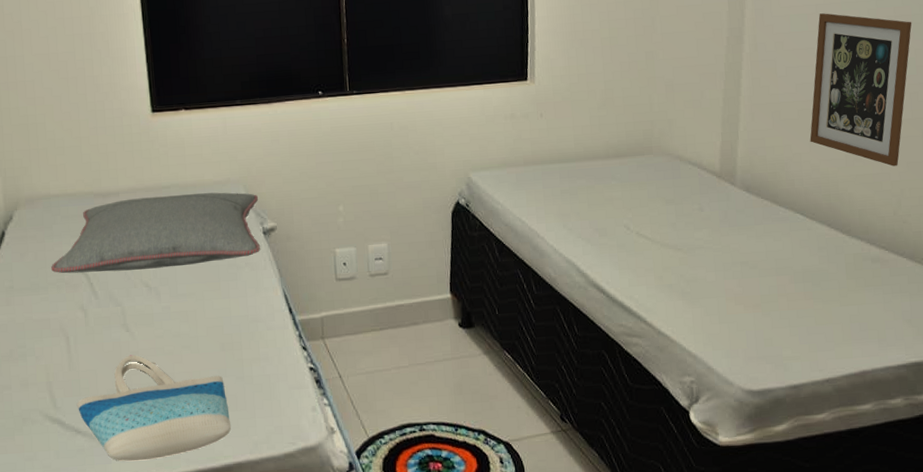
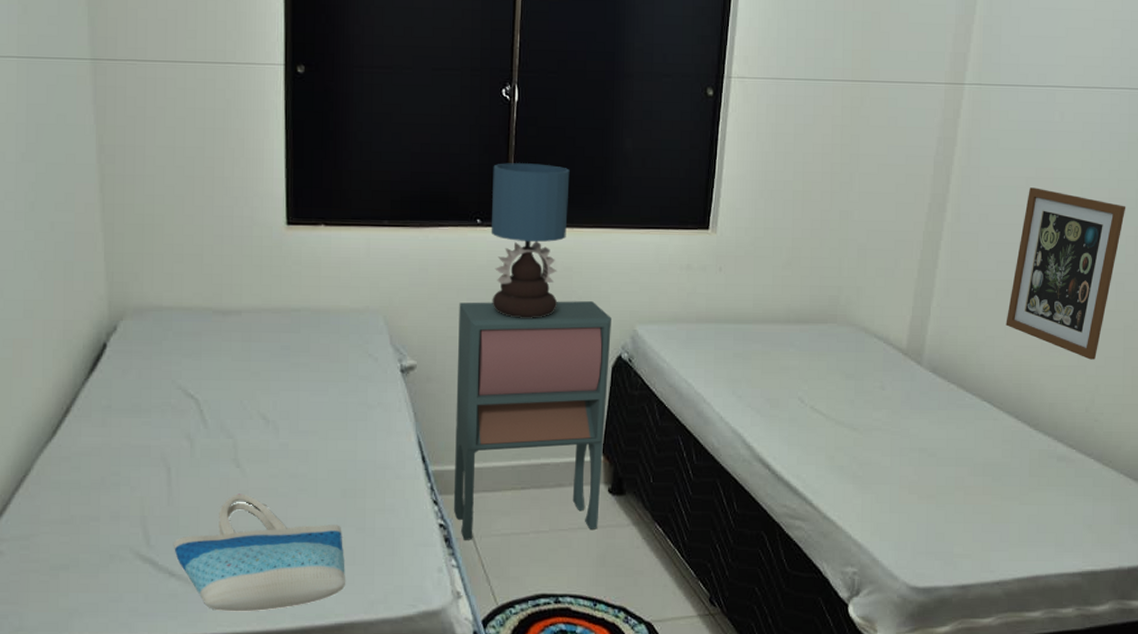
pillow: present [51,192,260,274] -> none [157,319,399,400]
nightstand: none [309,155,453,380] -> present [453,301,611,540]
table lamp: none [328,36,400,176] -> present [491,163,570,318]

